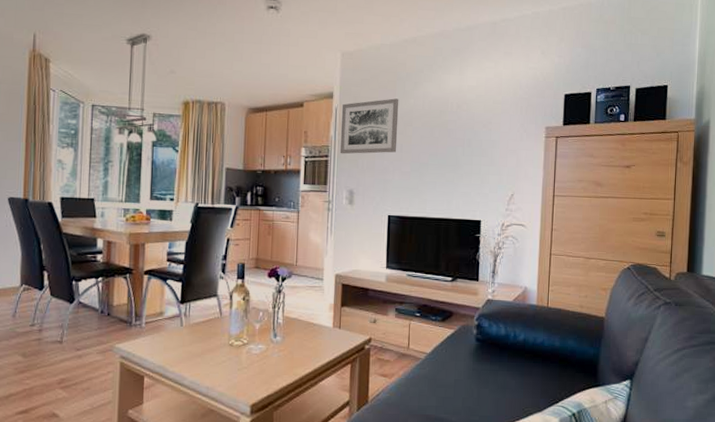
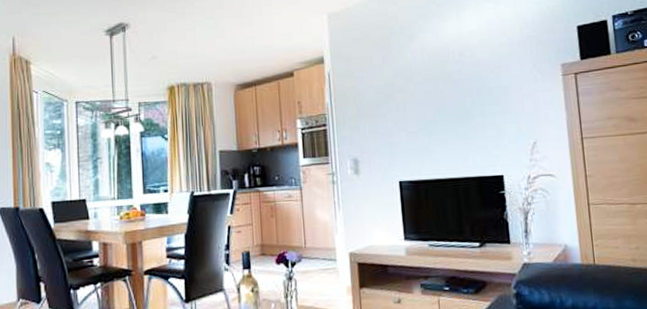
wall art: present [339,98,399,154] -> none [334,54,400,121]

